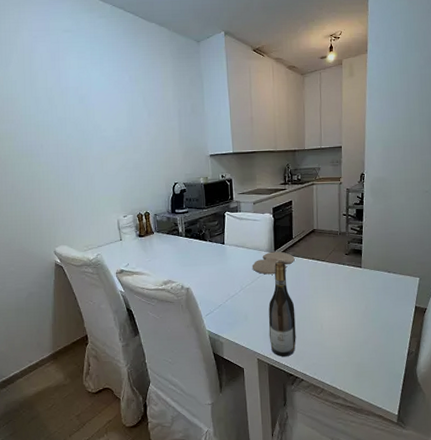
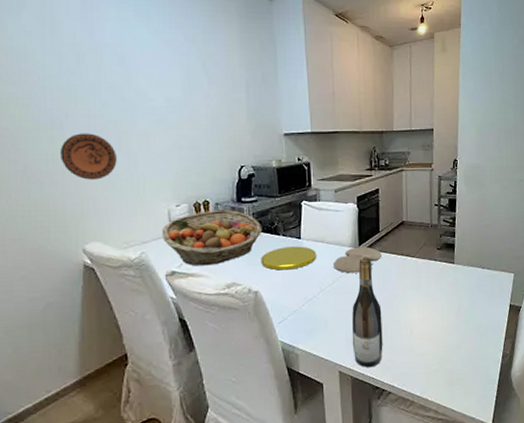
decorative plate: none [37,159,79,196] -> present [60,133,117,180]
fruit basket: none [112,219,193,266] -> present [161,209,263,266]
plate: none [191,250,238,271] -> present [261,246,317,271]

